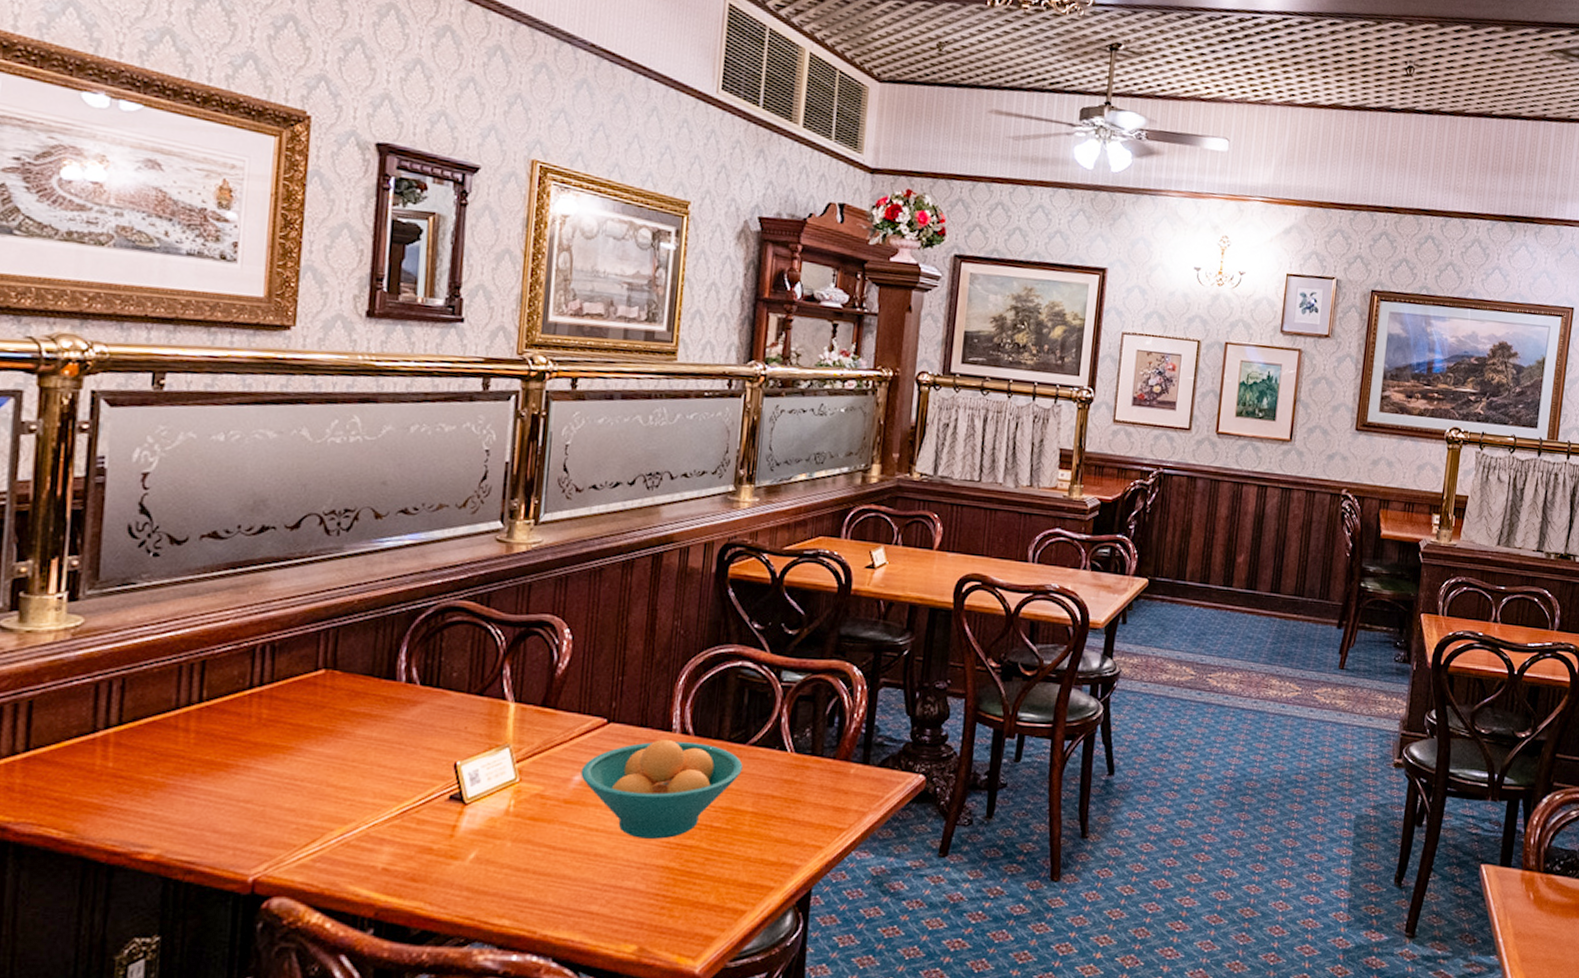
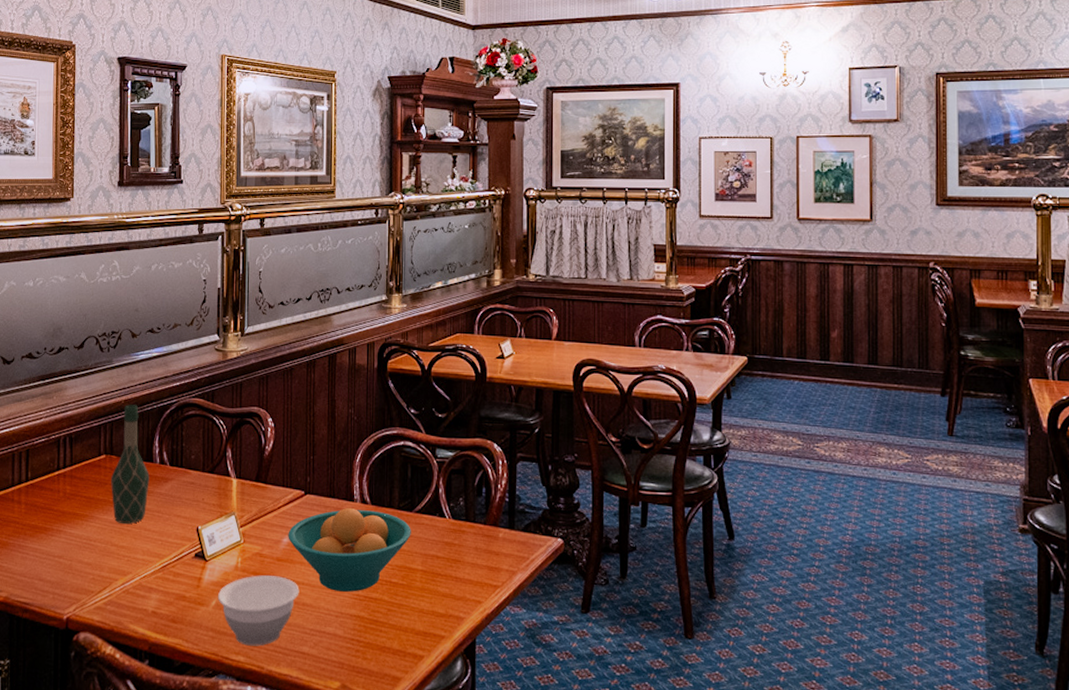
wine bottle: none [331,605,390,758] -> present [111,405,150,524]
bowl: none [477,821,592,907] -> present [217,575,299,646]

